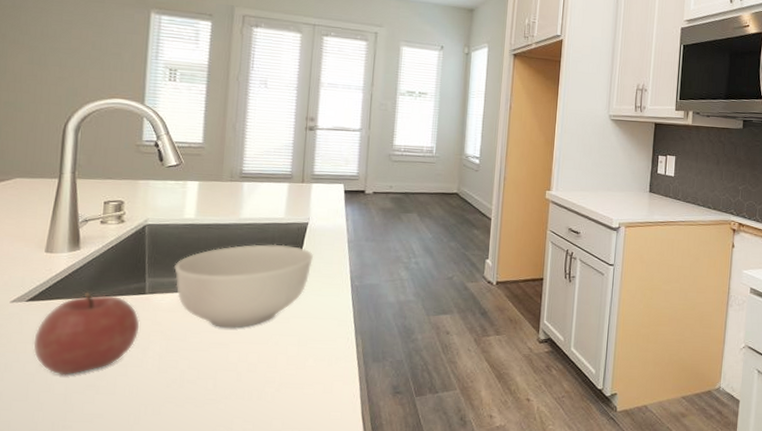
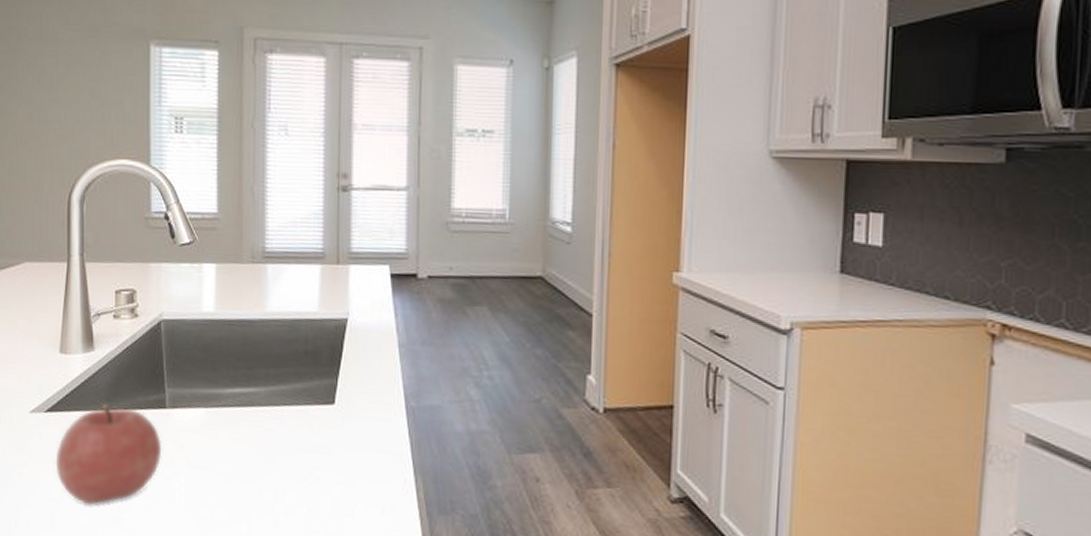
bowl: present [174,244,313,328] -> none [195,347,356,457]

